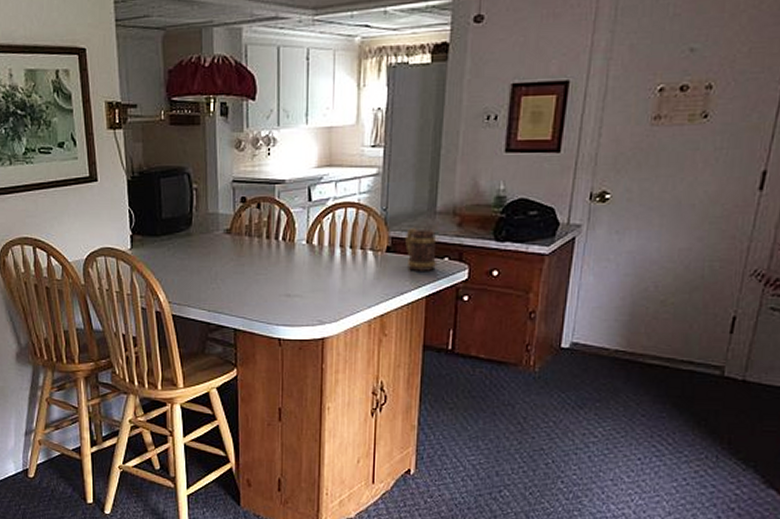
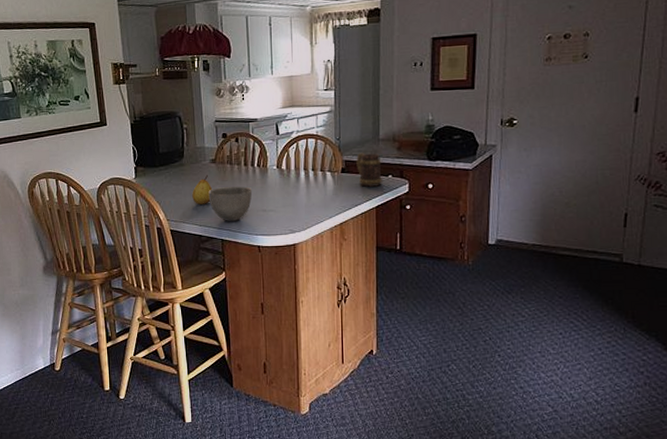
fruit: none [200,248,226,285] -> present [192,175,213,205]
bowl: none [220,265,274,307] -> present [208,186,252,221]

